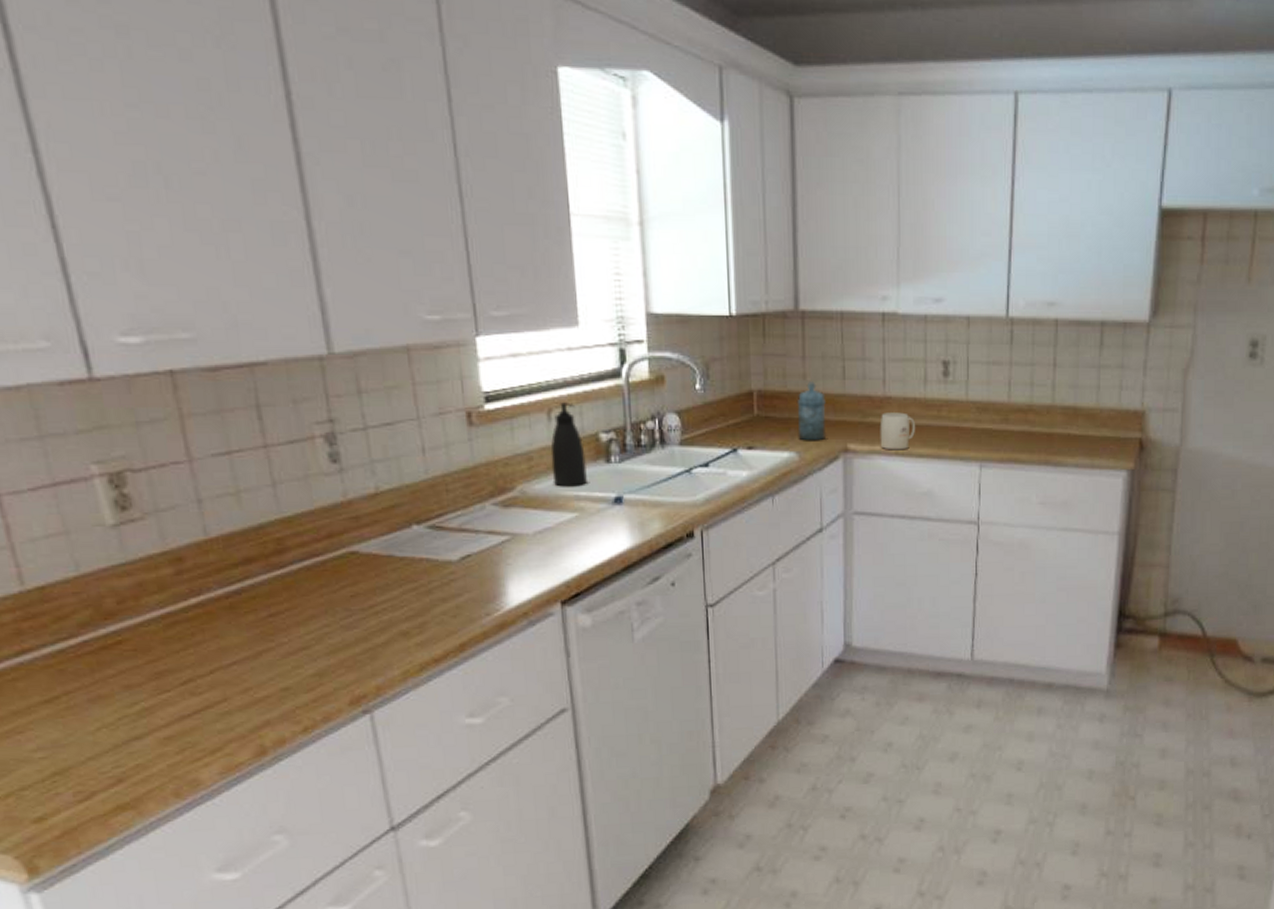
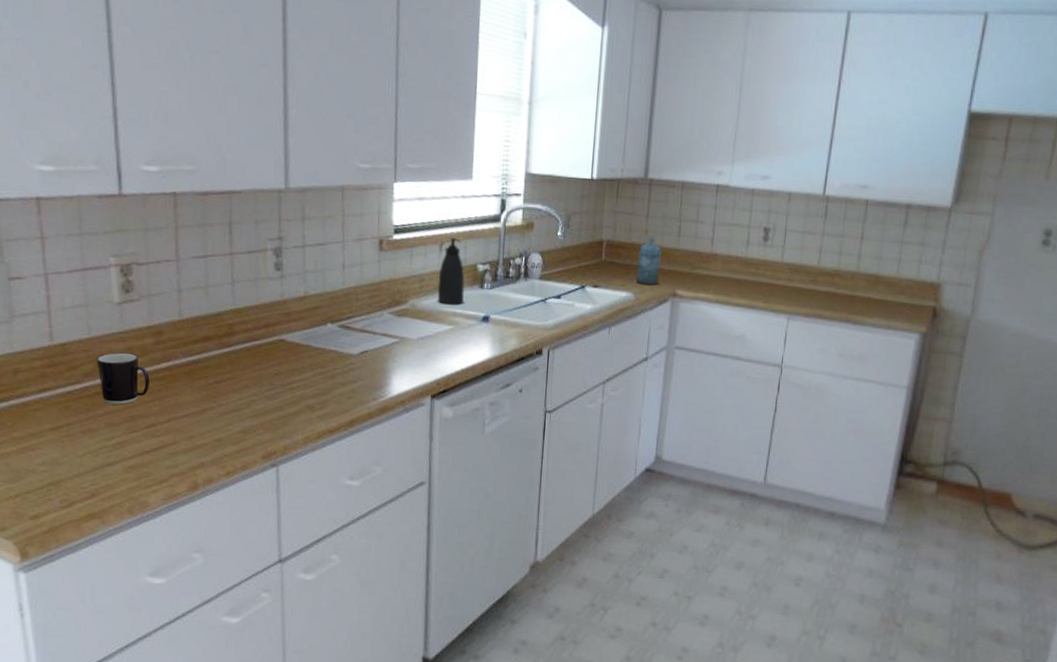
mug: none [93,590,177,660] -> present [96,352,150,405]
mug: present [879,412,916,450] -> none [703,266,736,299]

